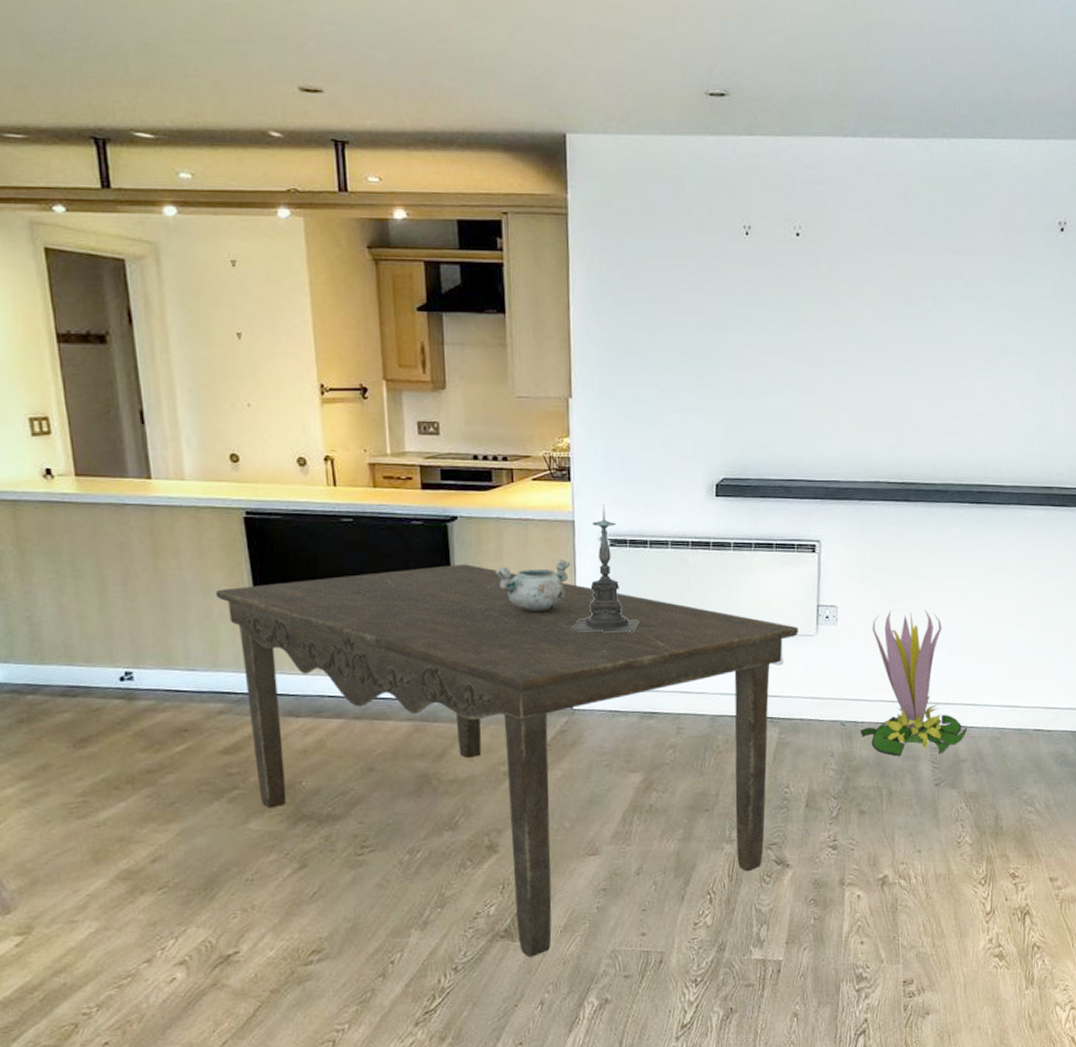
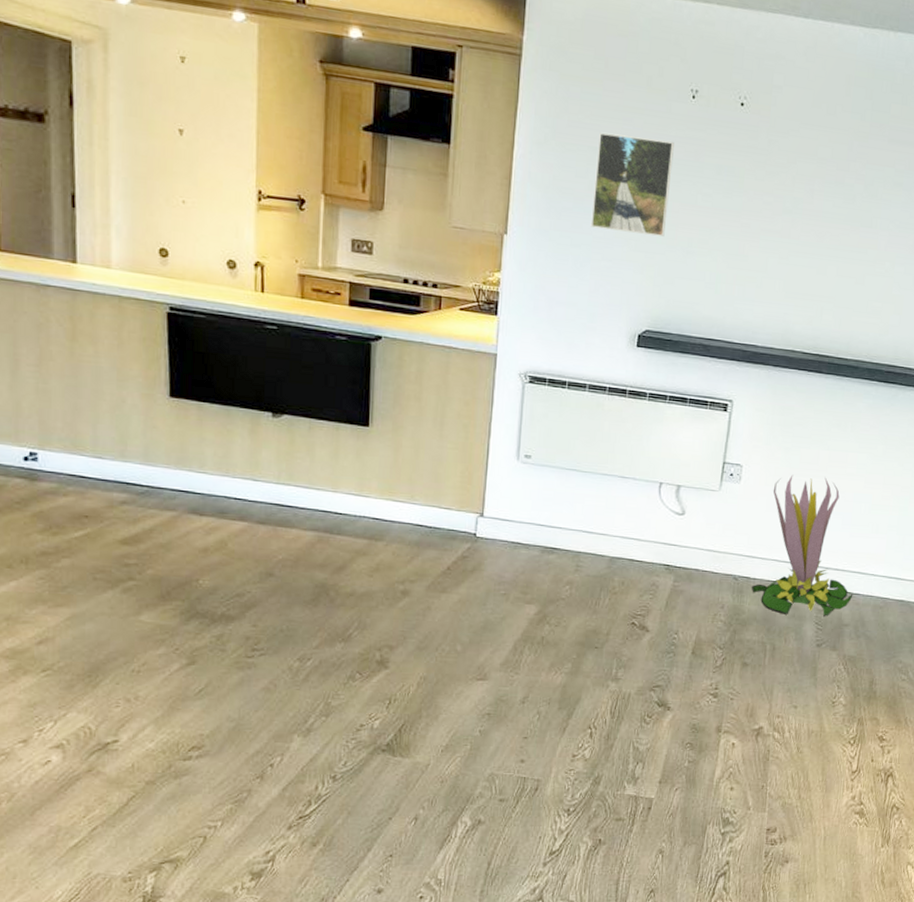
dining table: present [215,564,799,958] -> none [130,380,703,773]
decorative bowl: present [494,559,571,613] -> none [412,390,489,439]
candle holder: present [570,504,640,632] -> none [481,341,551,468]
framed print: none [654,281,733,380] -> present [590,132,674,236]

